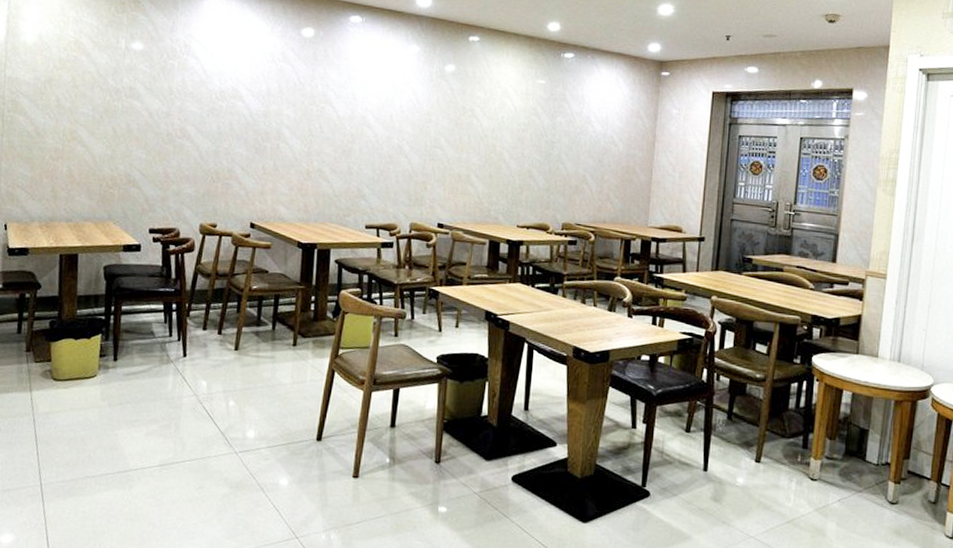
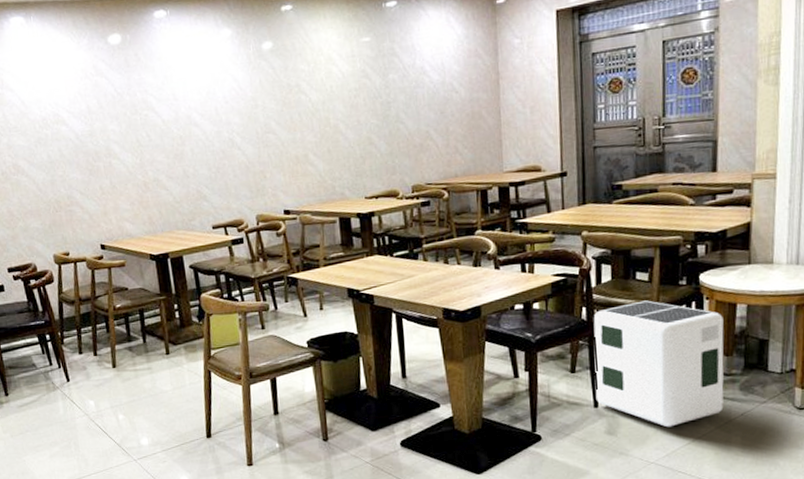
air purifier: none [706,372,830,503] -> present [593,300,724,428]

